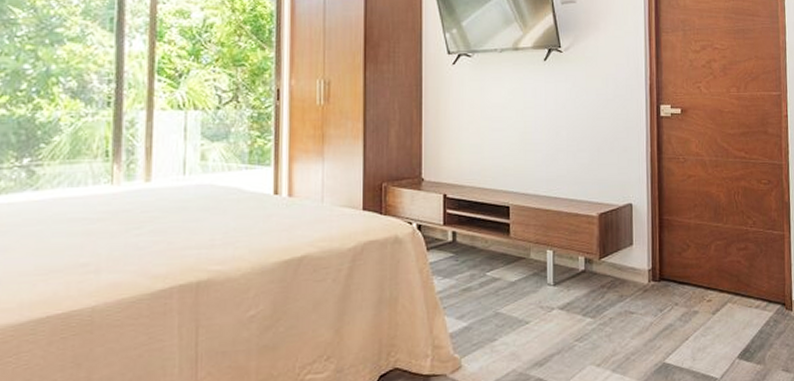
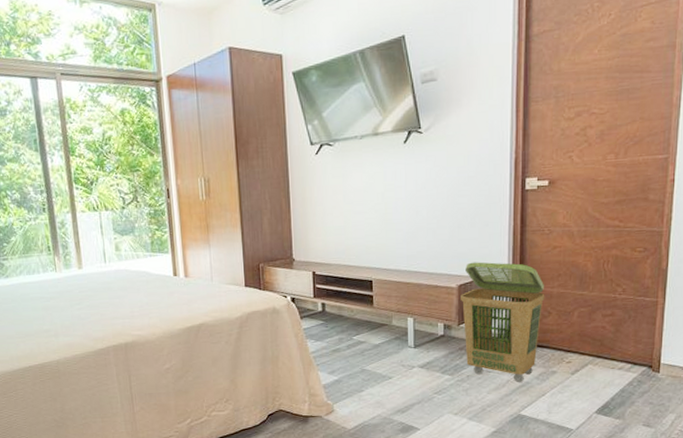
laundry basket: none [601,189,683,325] -> present [461,262,545,382]

